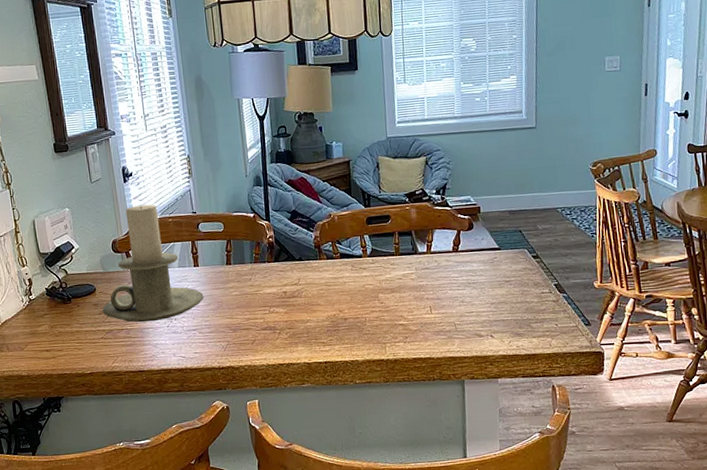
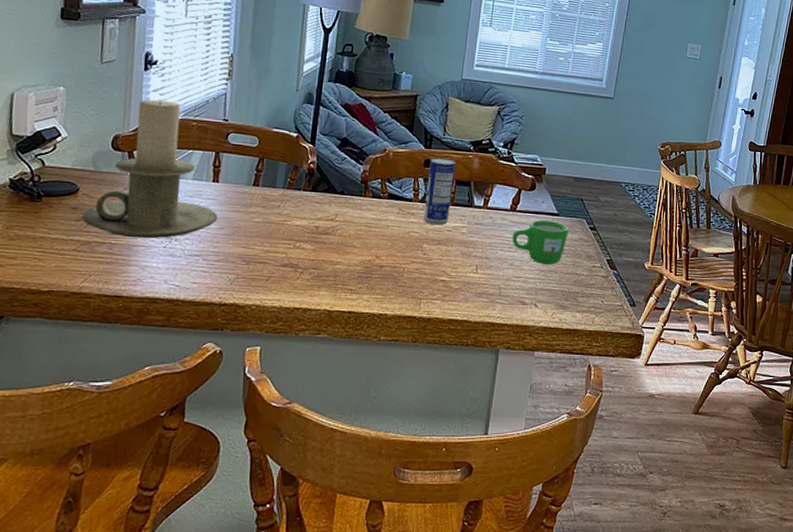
beverage can: none [371,213,398,276] -> present [423,157,455,226]
mug: none [458,255,512,297] -> present [512,220,569,265]

